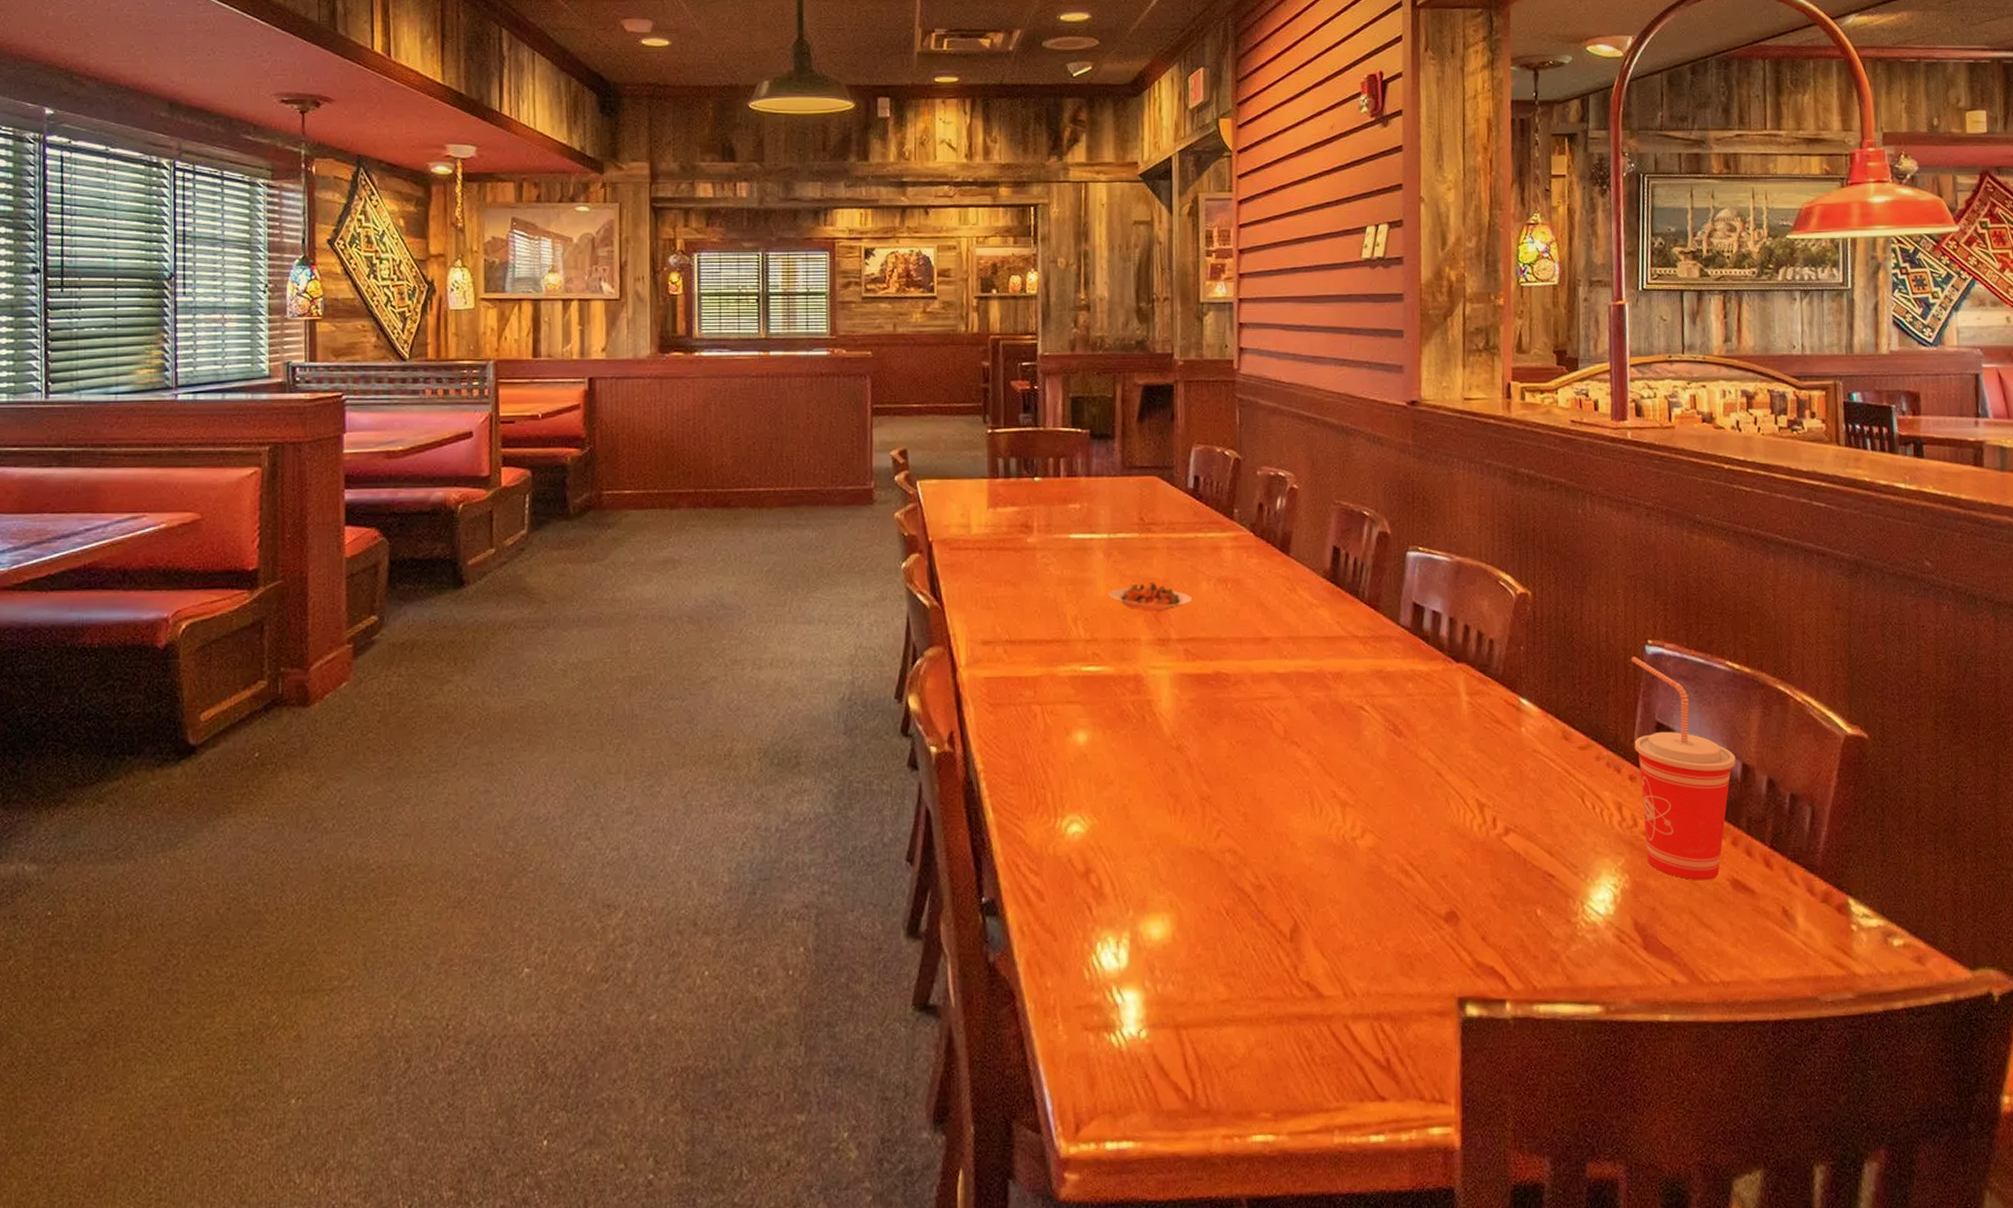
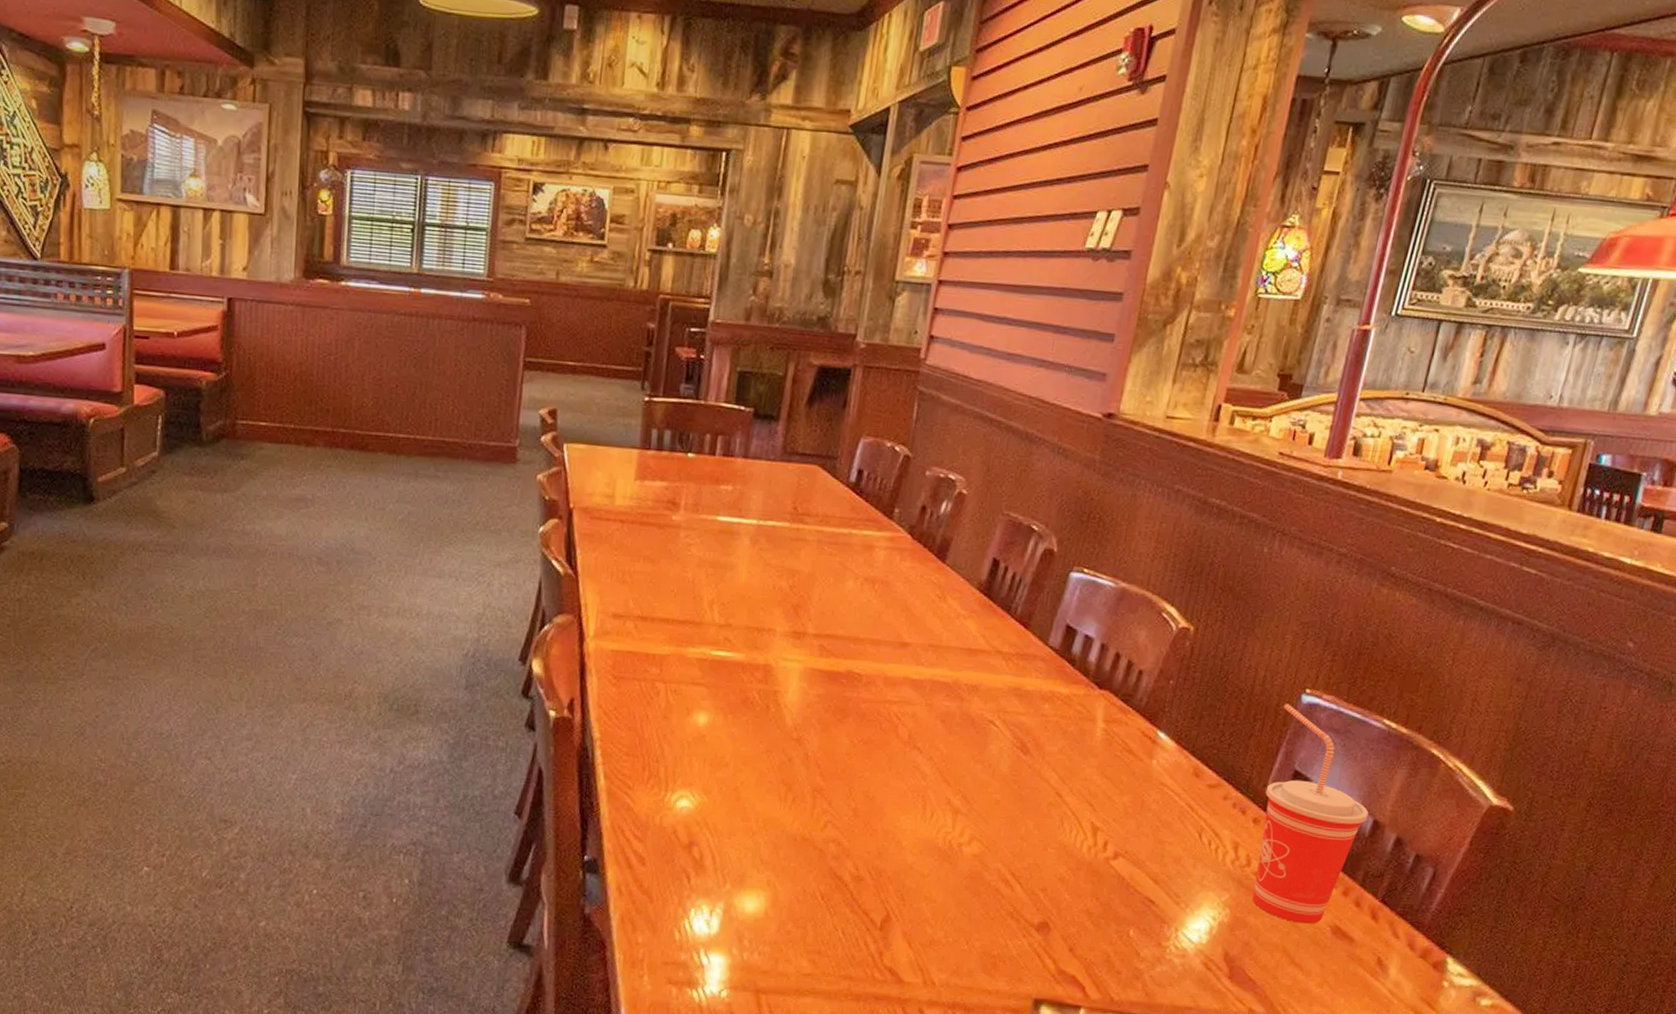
salad: present [1108,581,1193,612] -> none [749,573,837,605]

